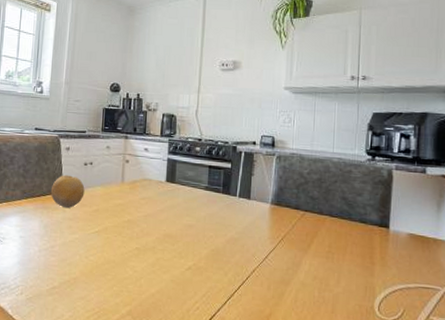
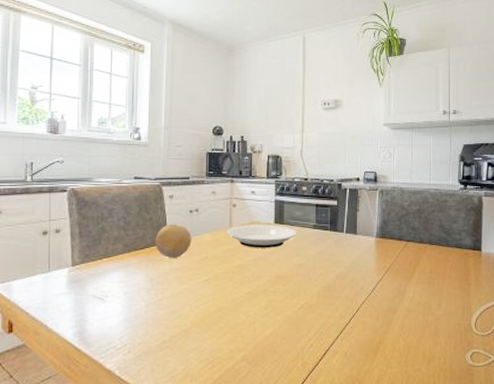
plate: none [118,181,189,206] -> present [227,225,297,248]

